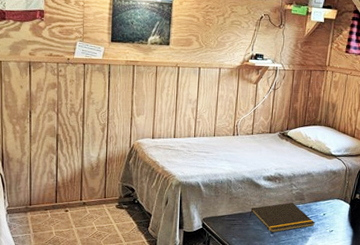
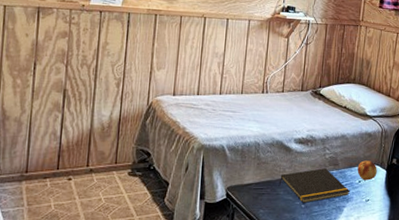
fruit: none [322,196,341,214] -> present [357,160,377,181]

